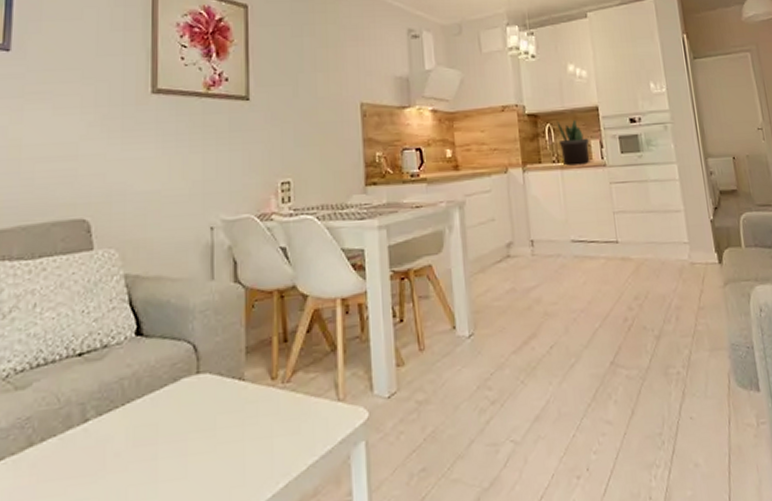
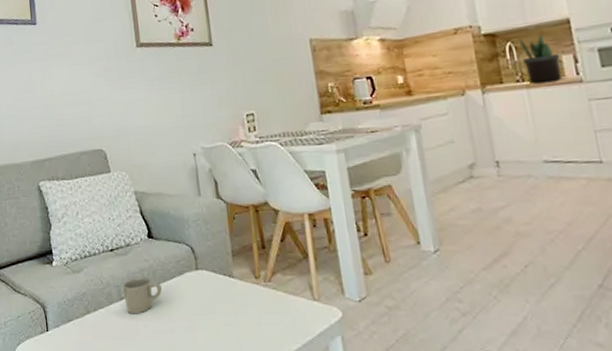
mug: none [89,387,148,441] -> present [122,276,163,314]

